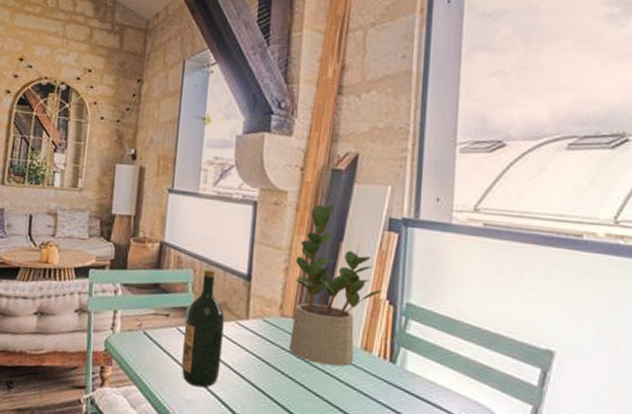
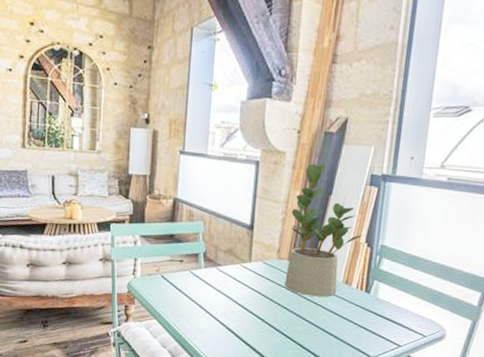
wine bottle: present [181,269,225,388] -> none [194,221,231,319]

